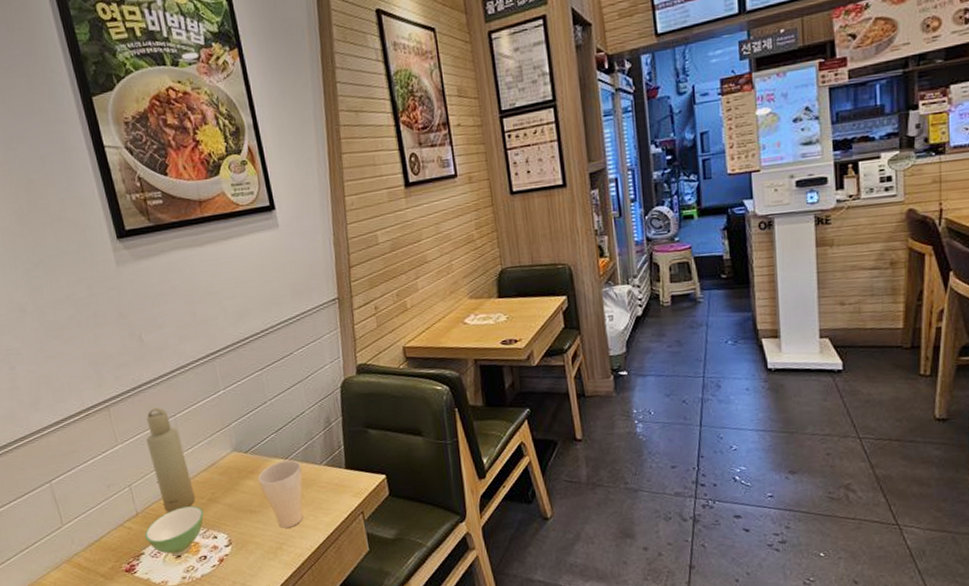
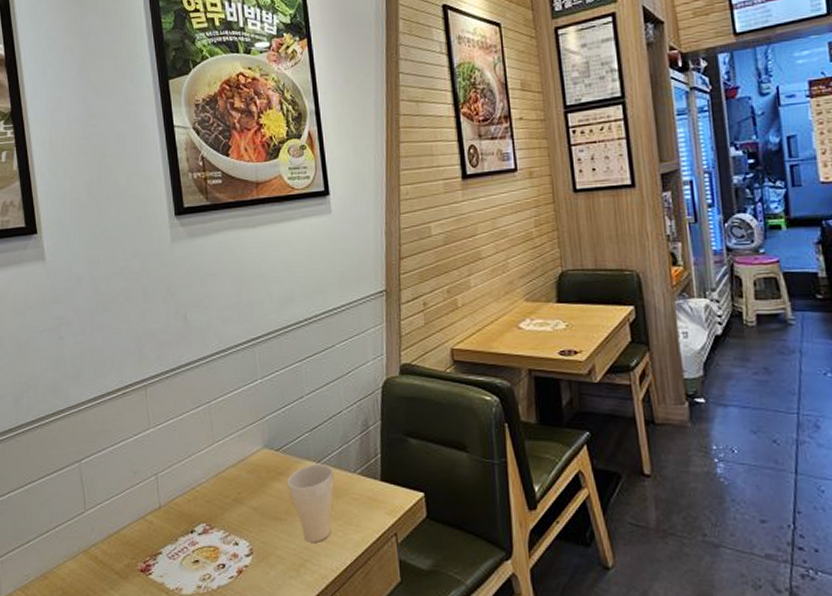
bowl: present [144,505,204,556] -> none [165,503,228,560]
bottle: present [146,407,195,512] -> none [179,392,220,509]

